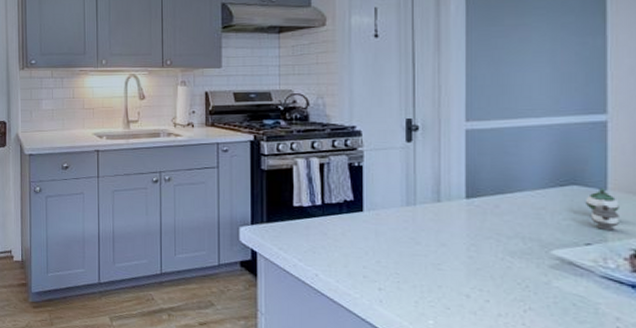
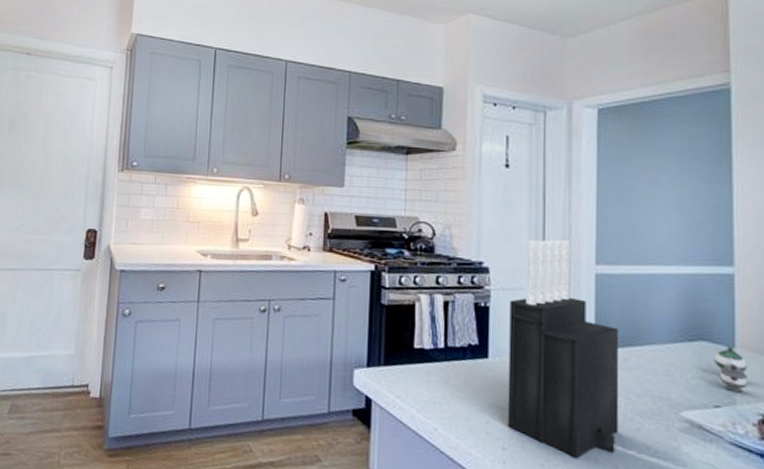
knife block: none [382,101,490,296] -> present [507,239,619,459]

